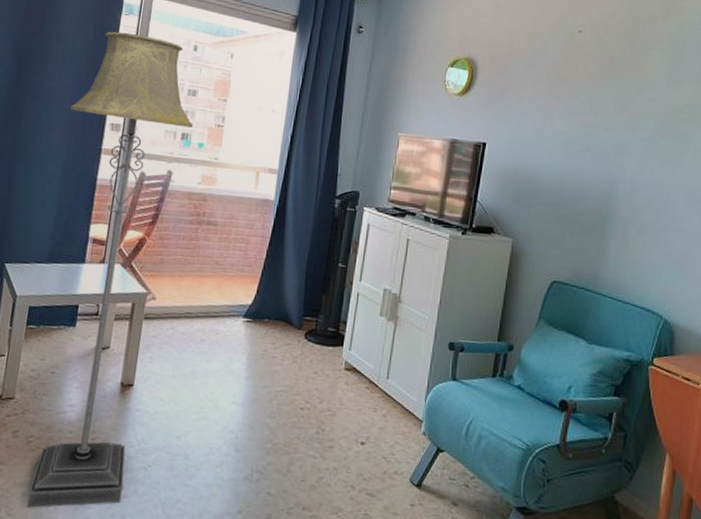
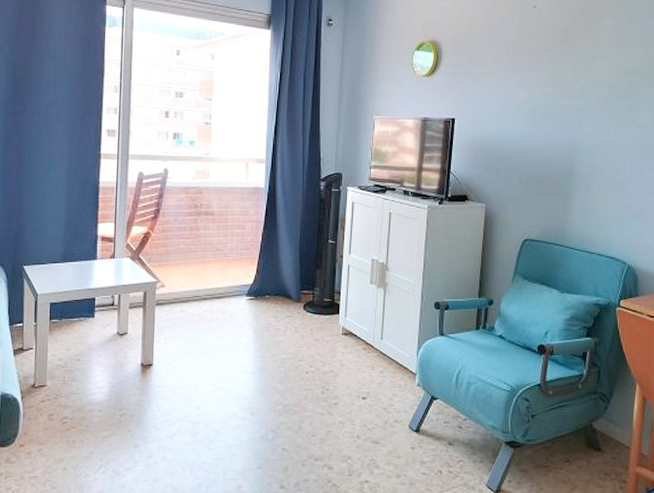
floor lamp: present [26,31,193,508] -> none [66,43,183,480]

